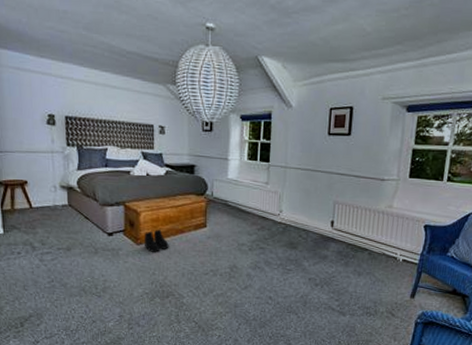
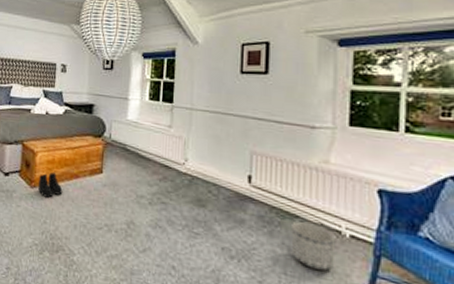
planter: none [361,253,393,286] -> present [291,221,336,271]

